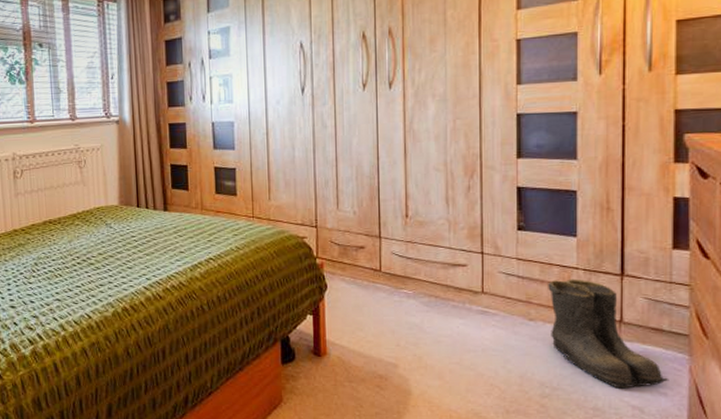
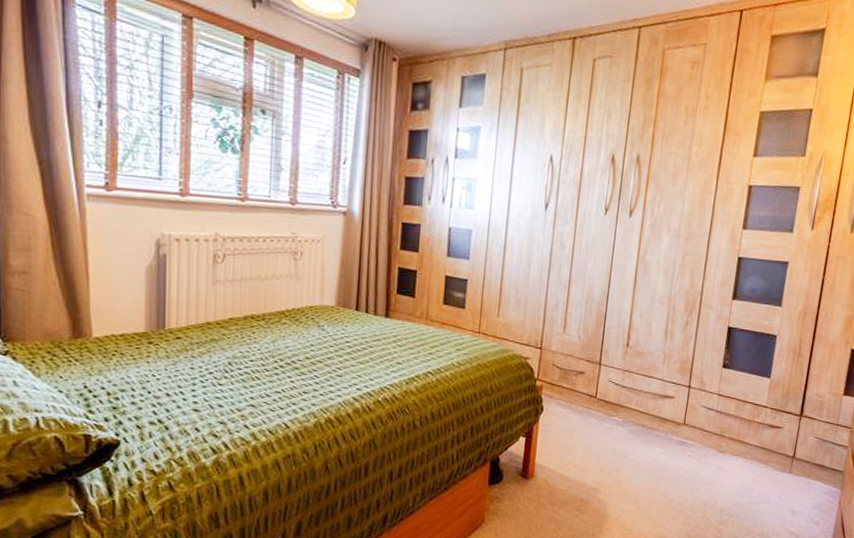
boots: present [548,278,669,389] -> none [735,416,823,517]

